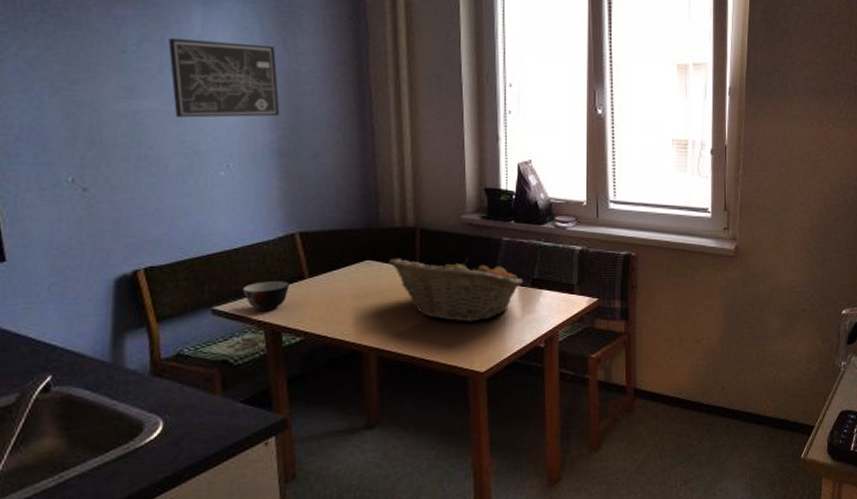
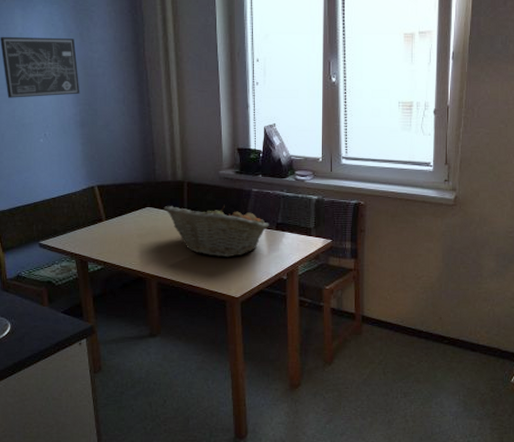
soup bowl: present [242,281,289,311] -> none [59,223,92,246]

